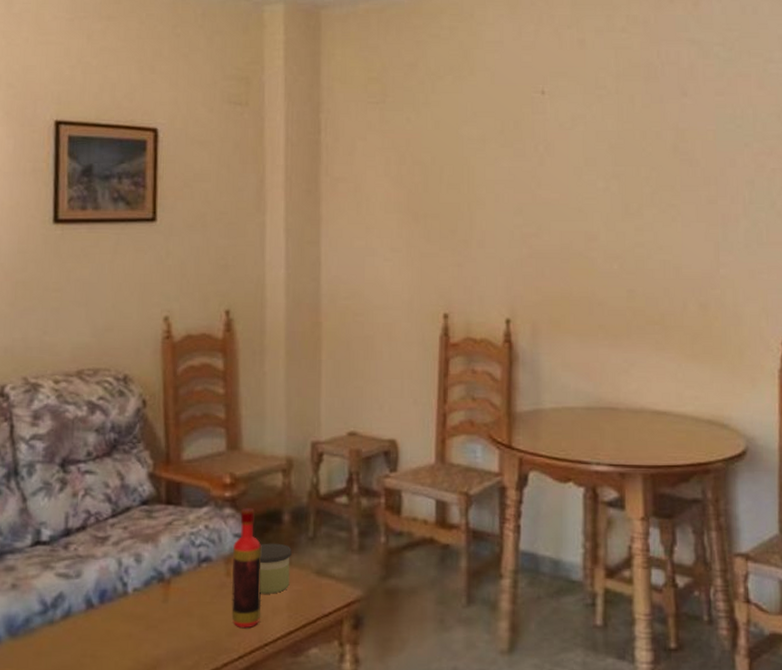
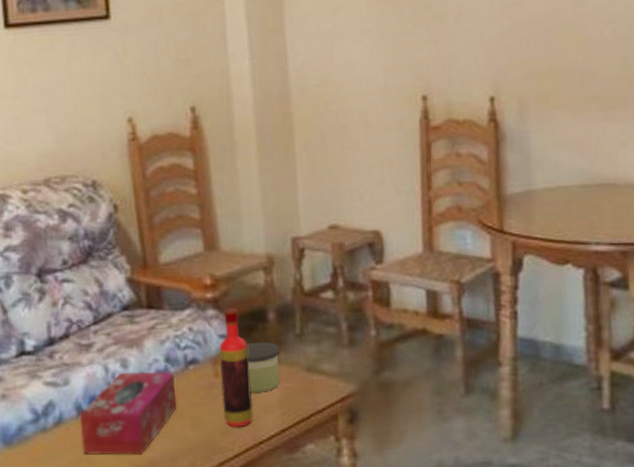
tissue box: none [87,567,188,652] -> present [79,371,177,455]

